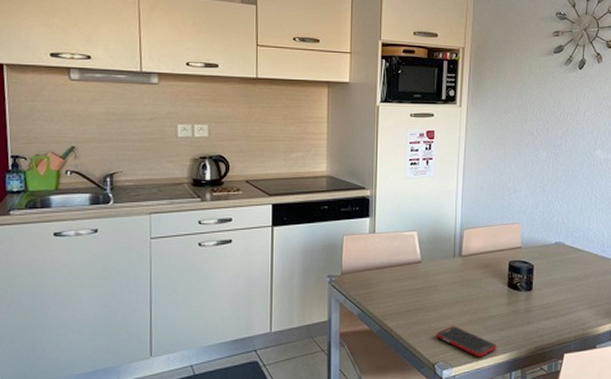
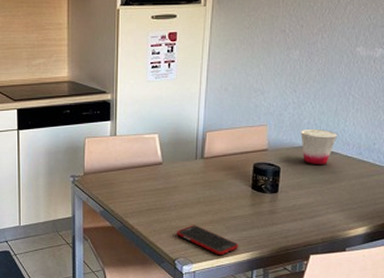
cup: none [551,228,583,263] -> present [301,130,337,166]

